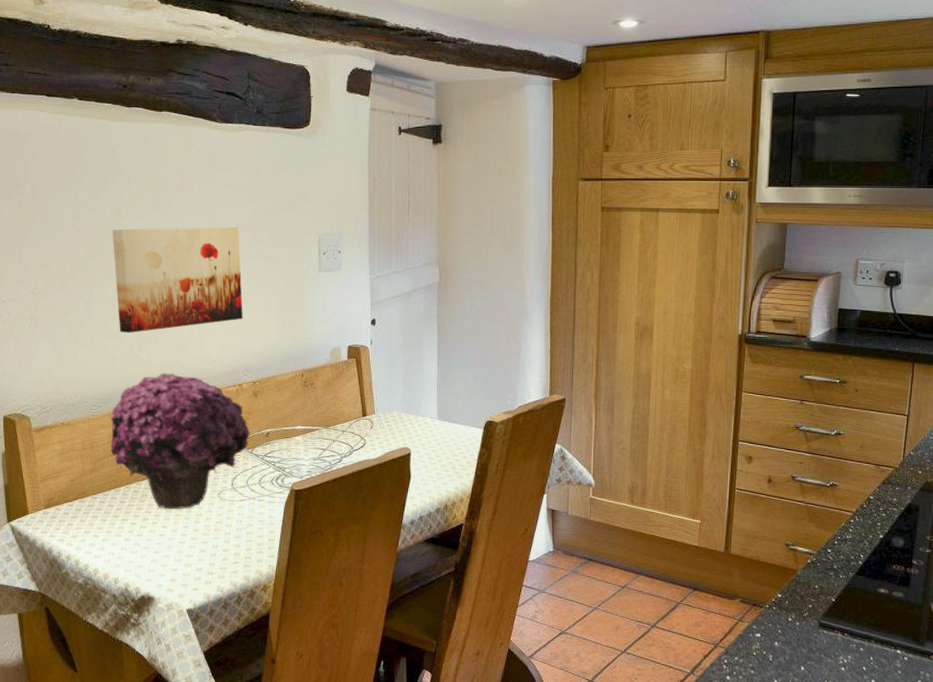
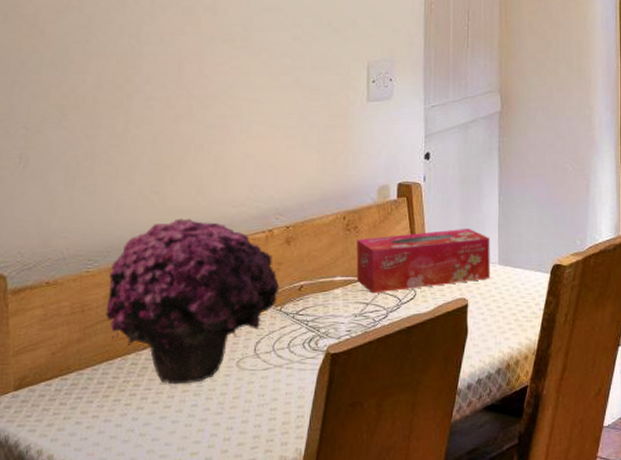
wall art: present [112,226,243,333] -> none [128,52,278,173]
tissue box: none [314,387,430,441] -> present [356,229,490,294]

